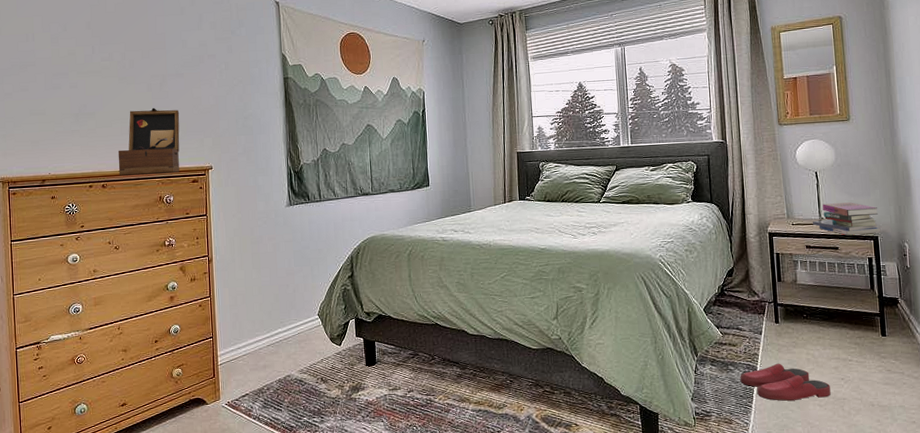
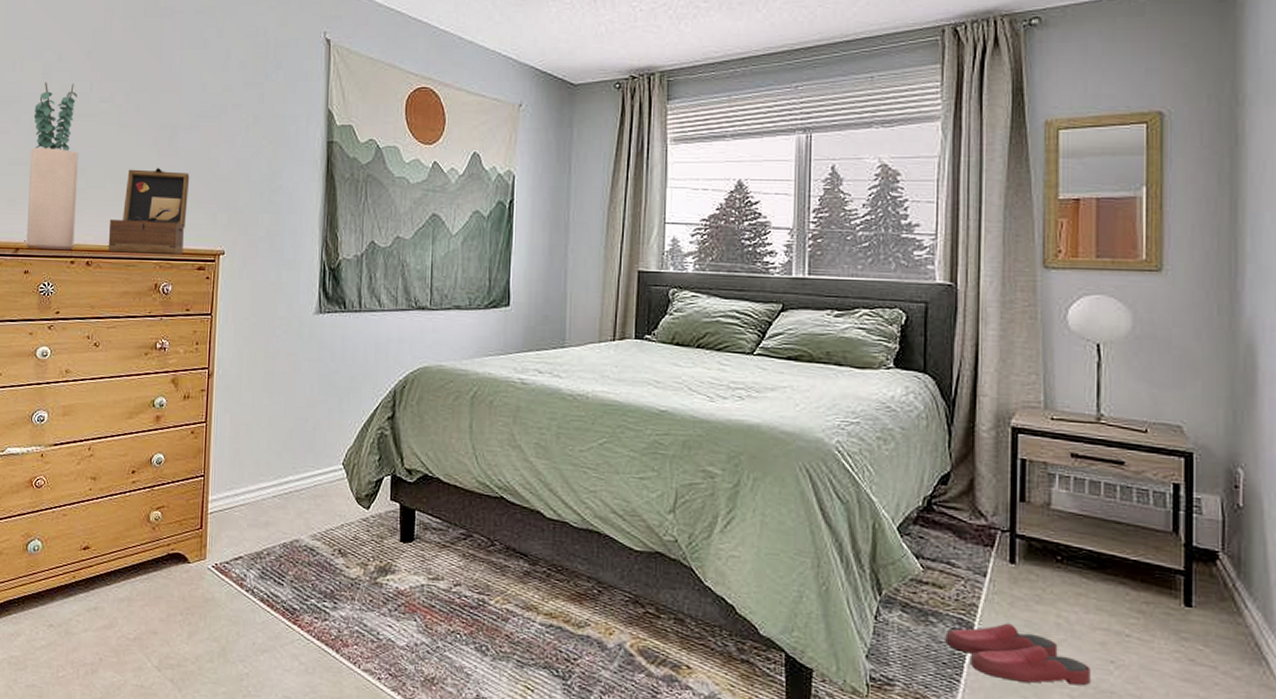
vase: none [47,48,91,180] -> present [26,82,80,251]
books: present [813,202,880,236] -> none [1086,393,1197,448]

